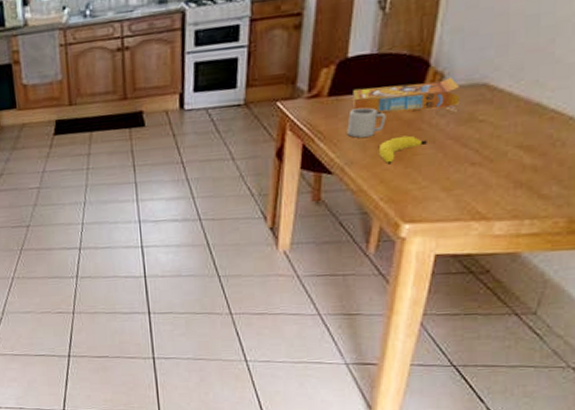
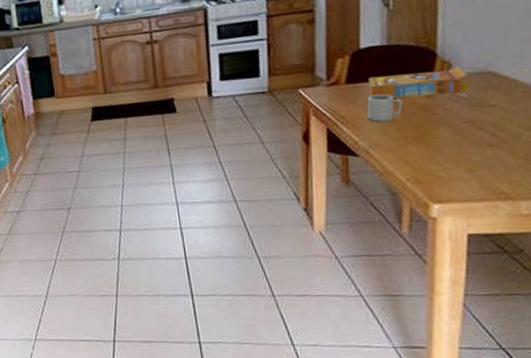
banana: present [378,135,427,165] -> none [399,119,444,147]

